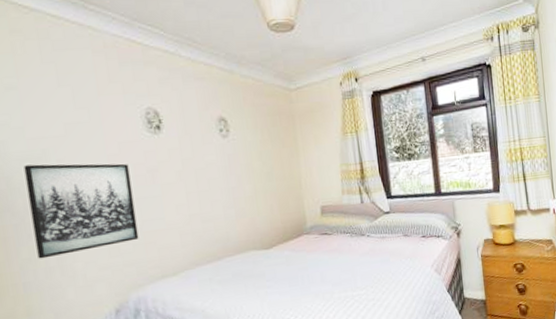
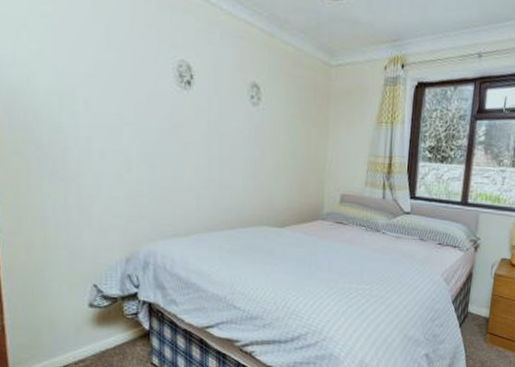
wall art: present [23,163,139,259] -> none [51,100,156,197]

